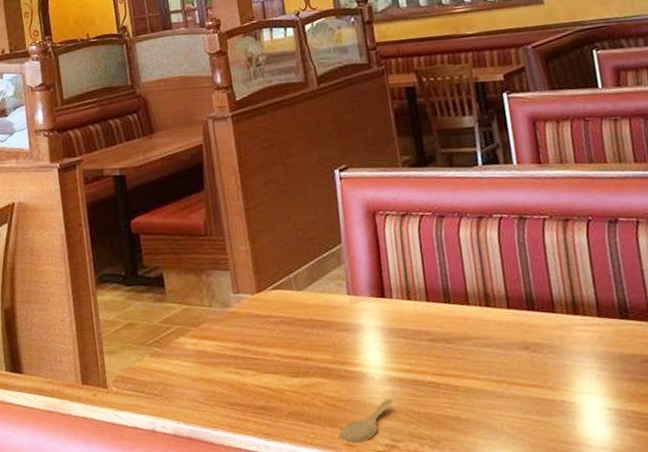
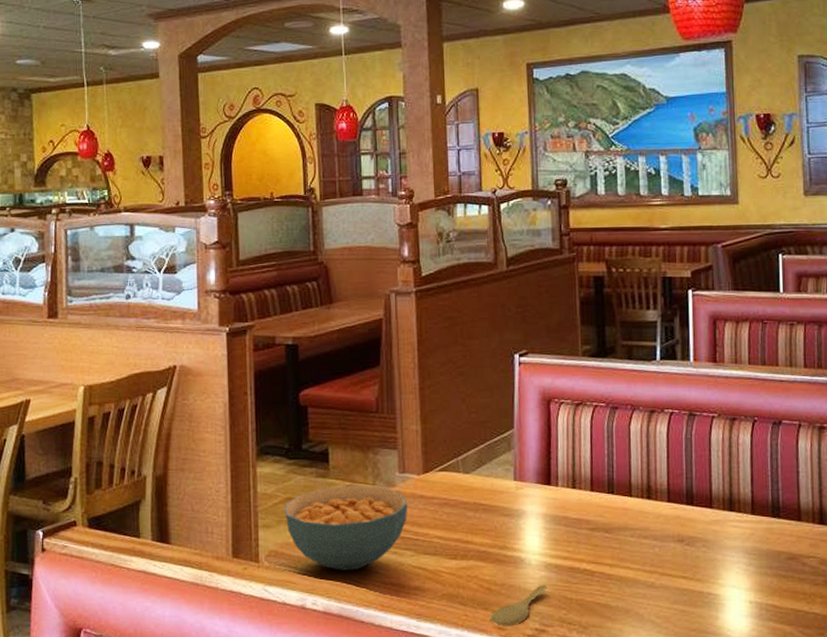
cereal bowl: none [126,307,246,393] -> present [284,485,408,571]

